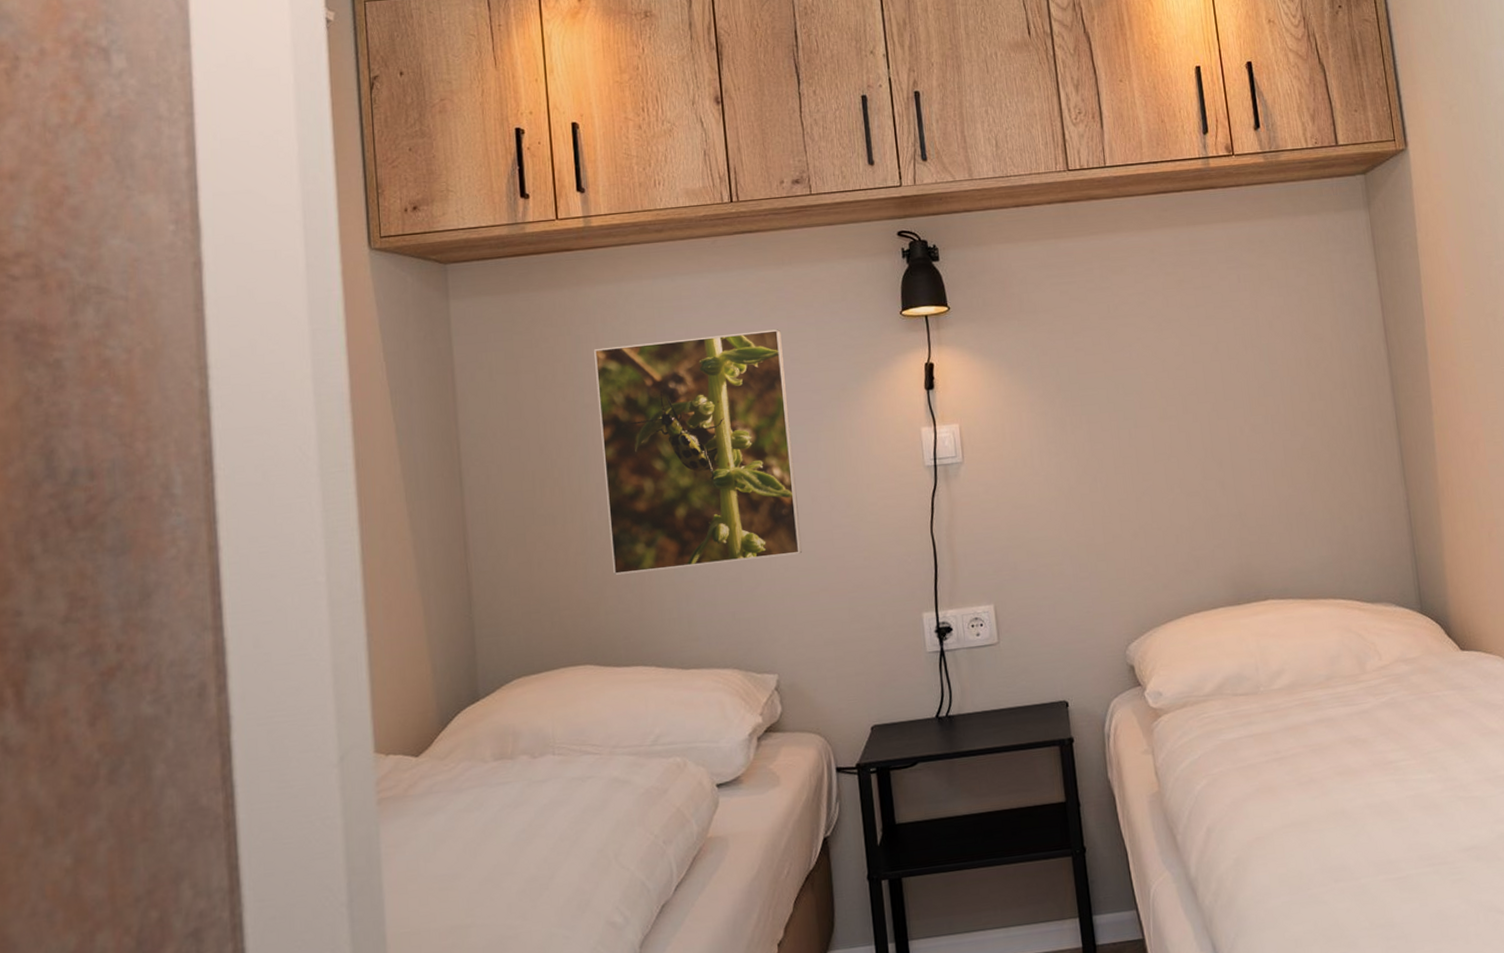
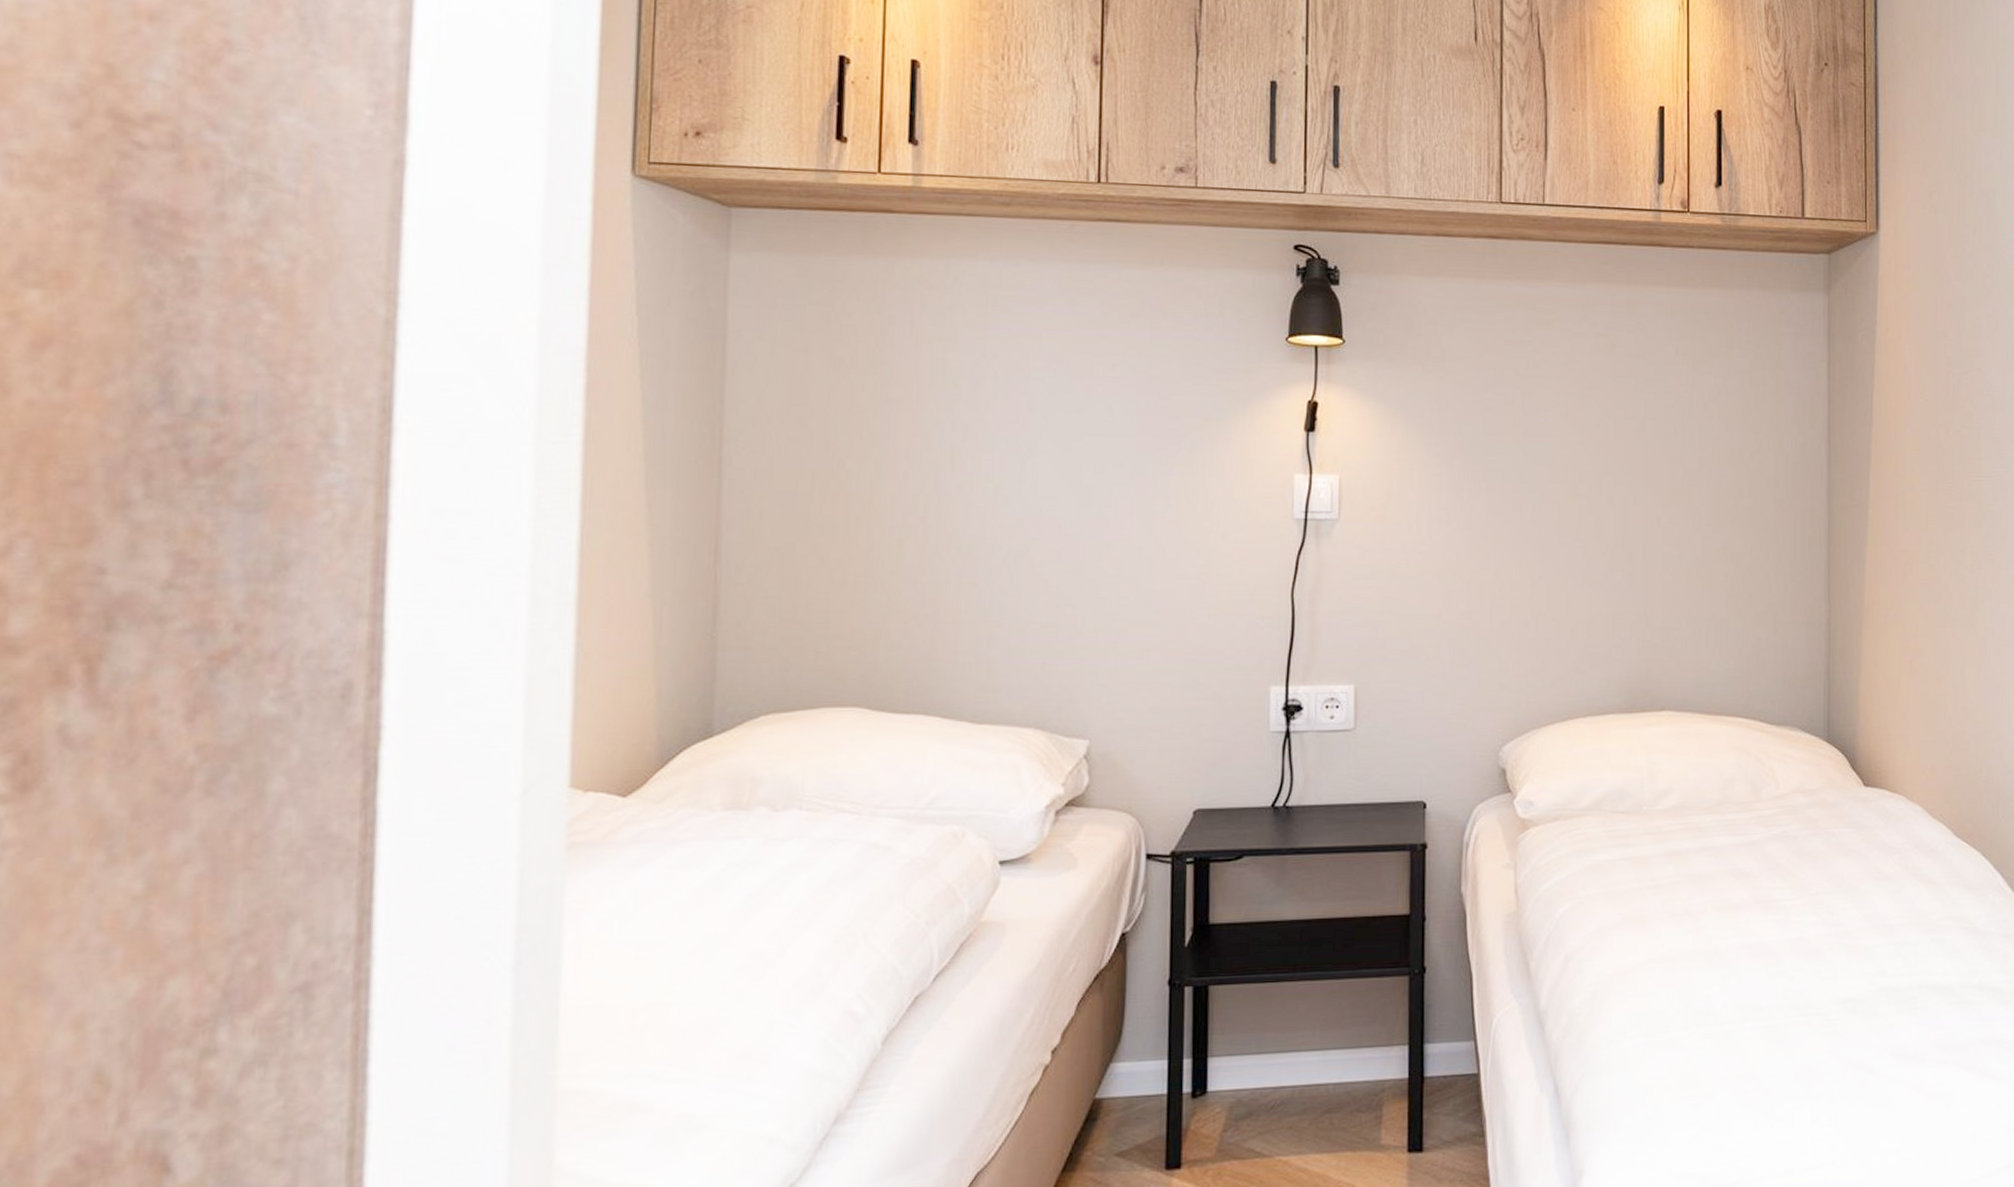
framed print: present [593,329,803,575] -> none [900,333,1141,605]

